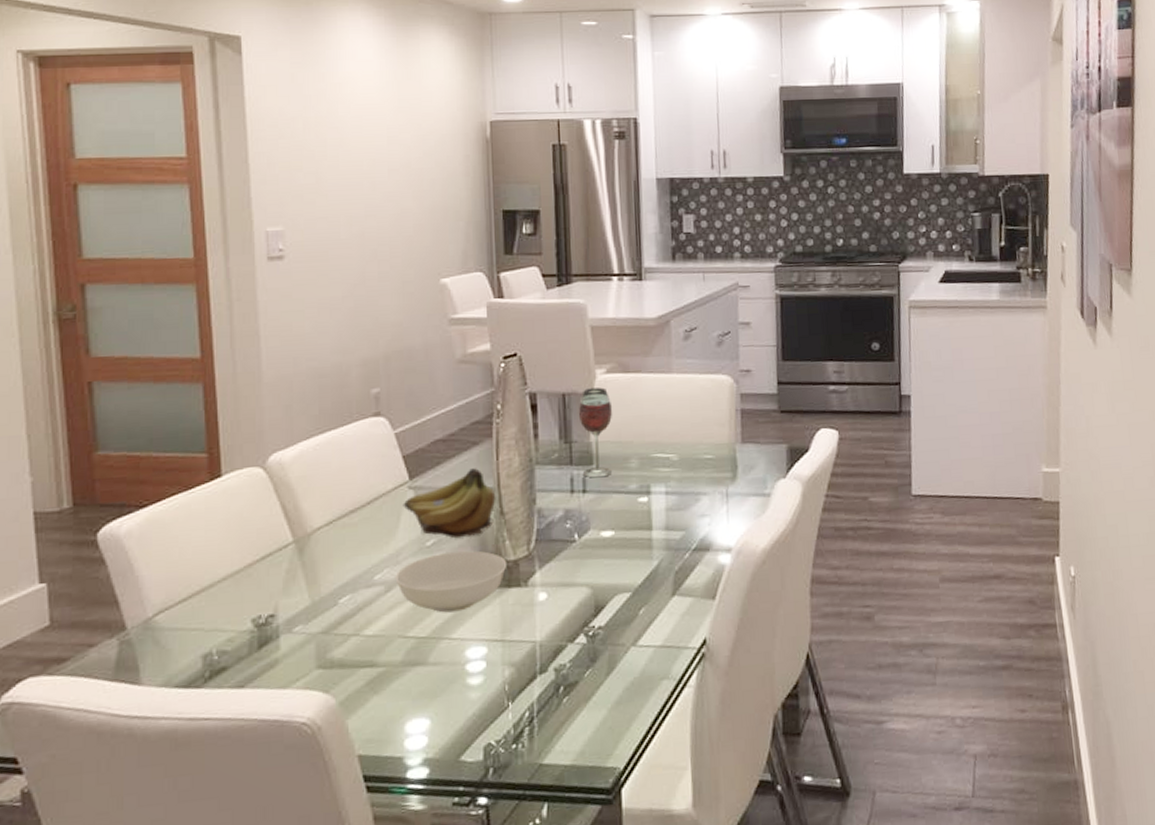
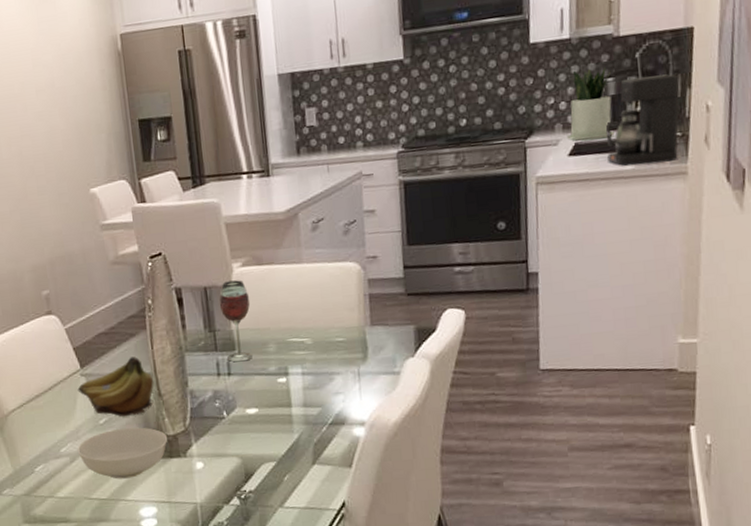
planter: none [937,203,982,270] -> present [566,67,616,141]
coffee maker: none [973,214,1038,296] -> present [605,74,680,166]

